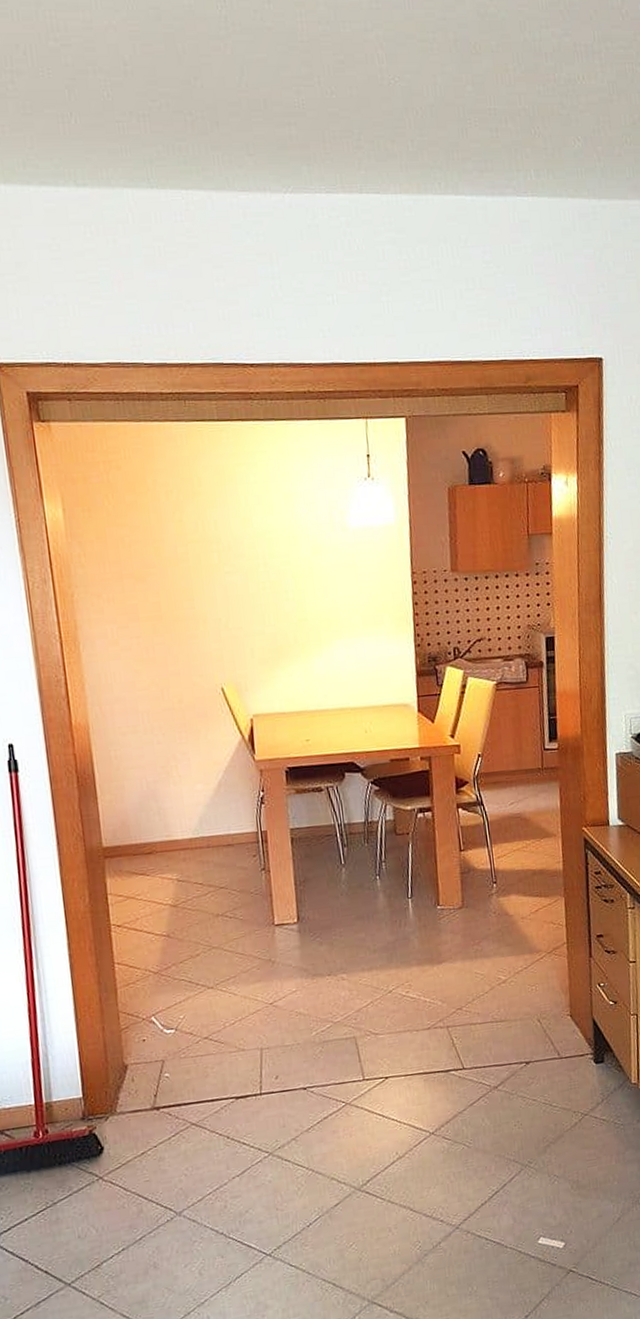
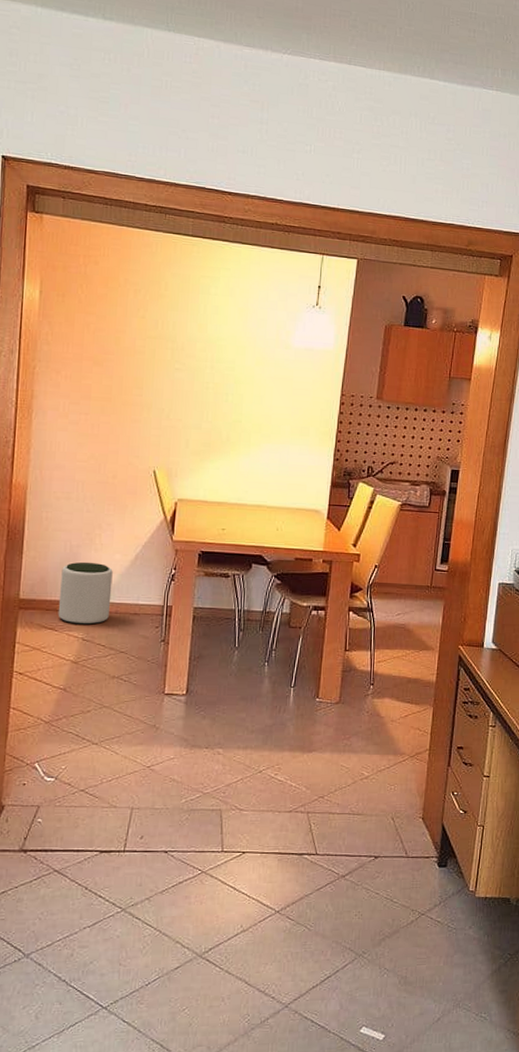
plant pot: none [142,796,201,866] -> present [58,561,113,625]

